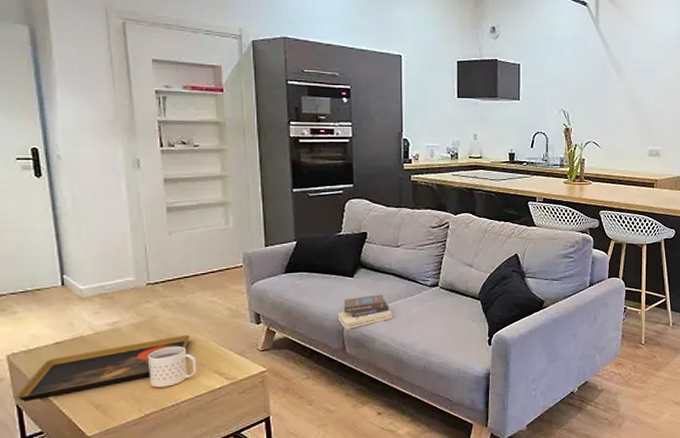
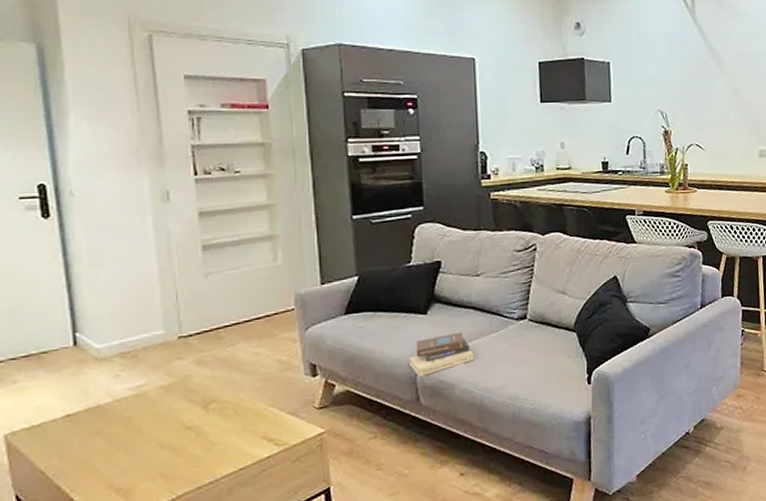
decorative tray: present [16,334,190,402] -> none [16,394,231,491]
mug: present [147,345,198,388] -> none [179,409,242,462]

